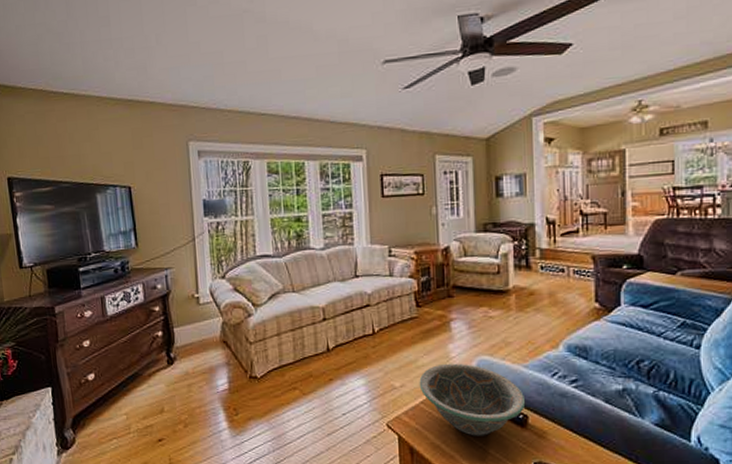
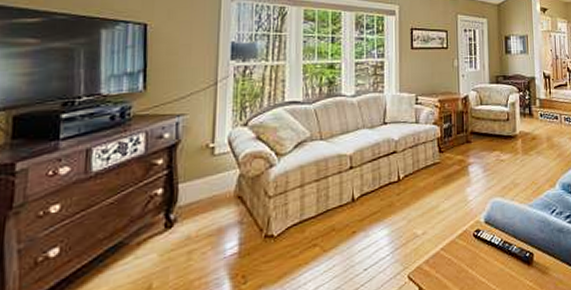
decorative bowl: present [419,363,526,436] -> none [440,206,531,279]

